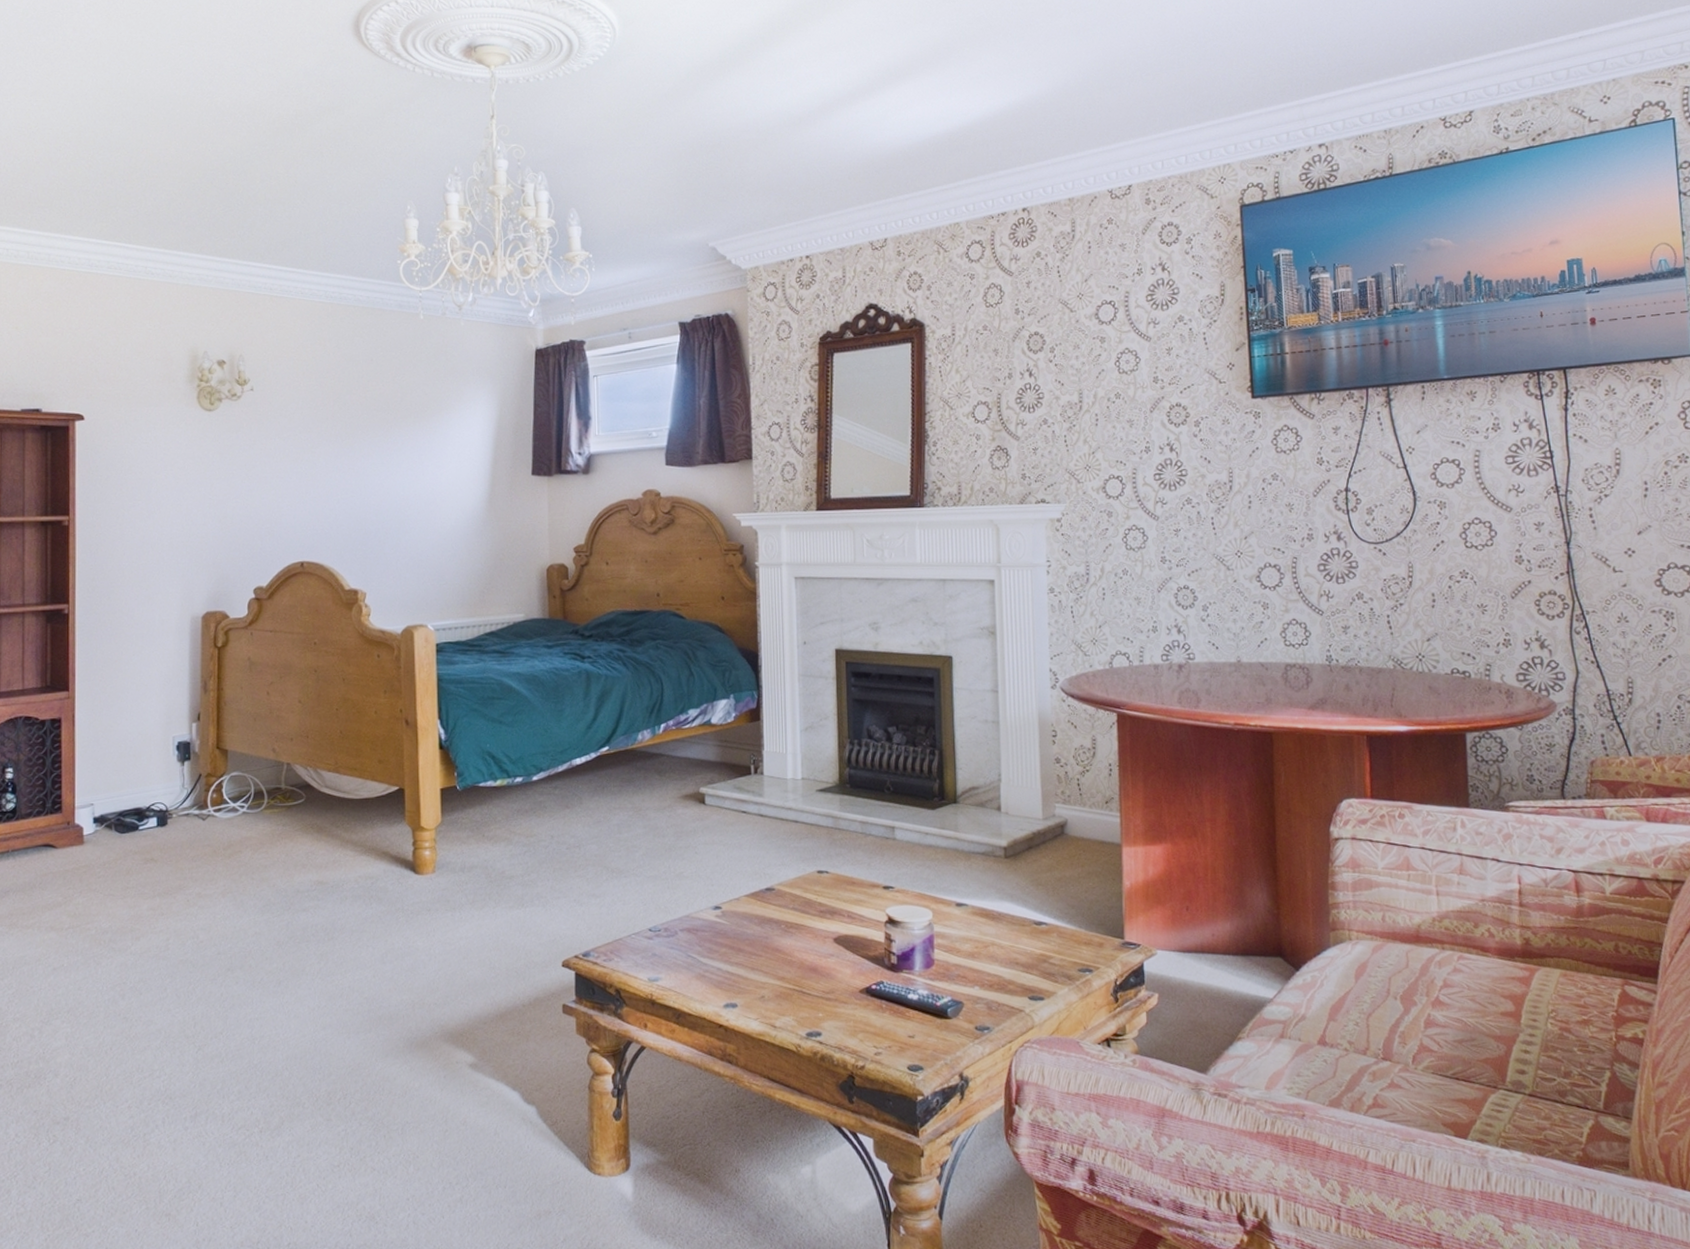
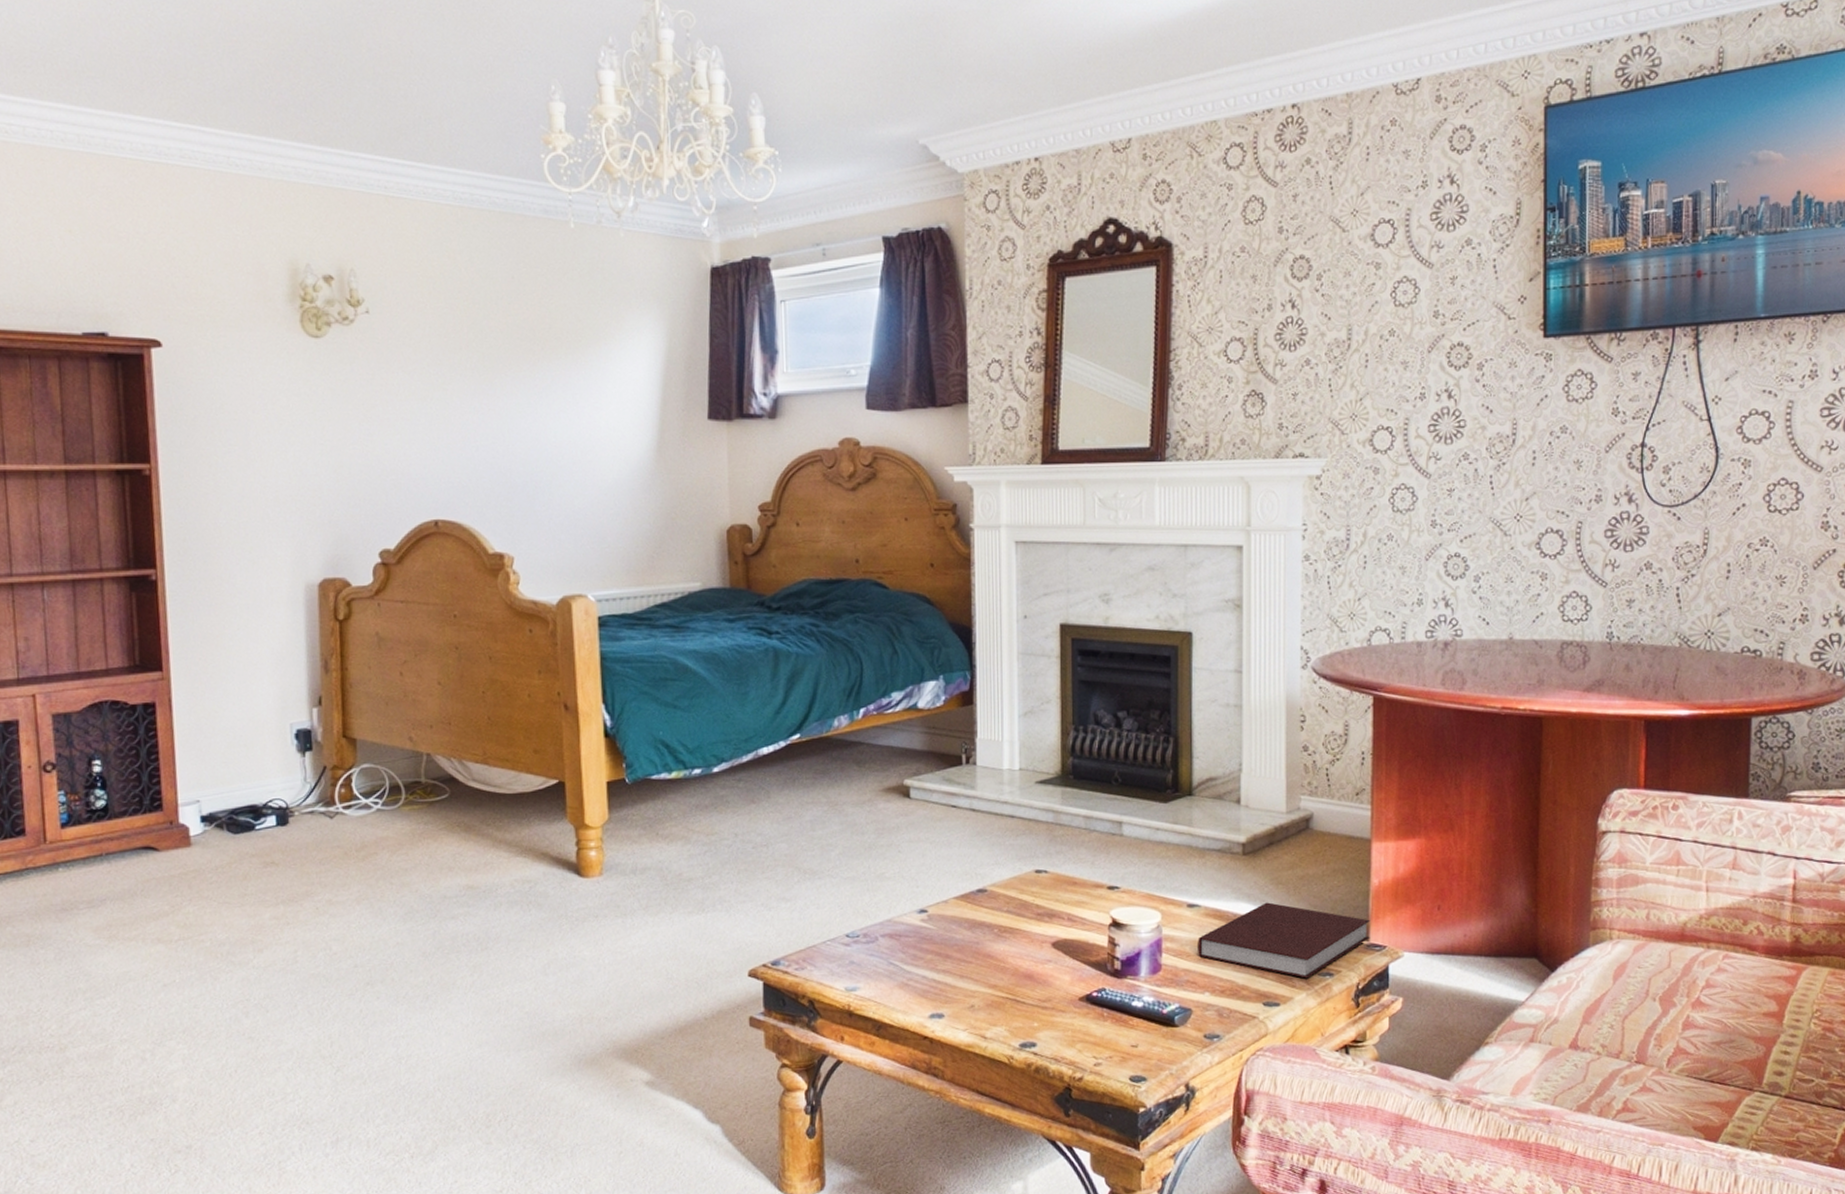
notebook: none [966,902,1125,974] -> present [1198,902,1370,979]

